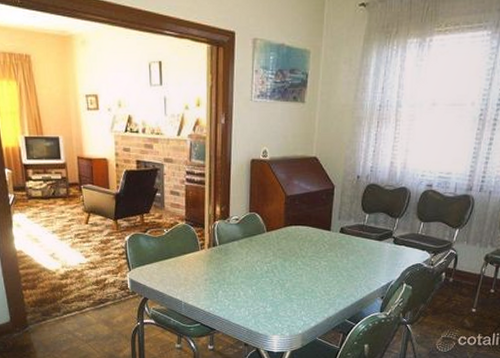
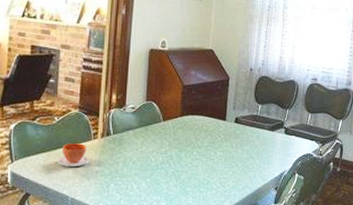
teacup: none [169,254,199,275] -> present [57,143,90,166]

